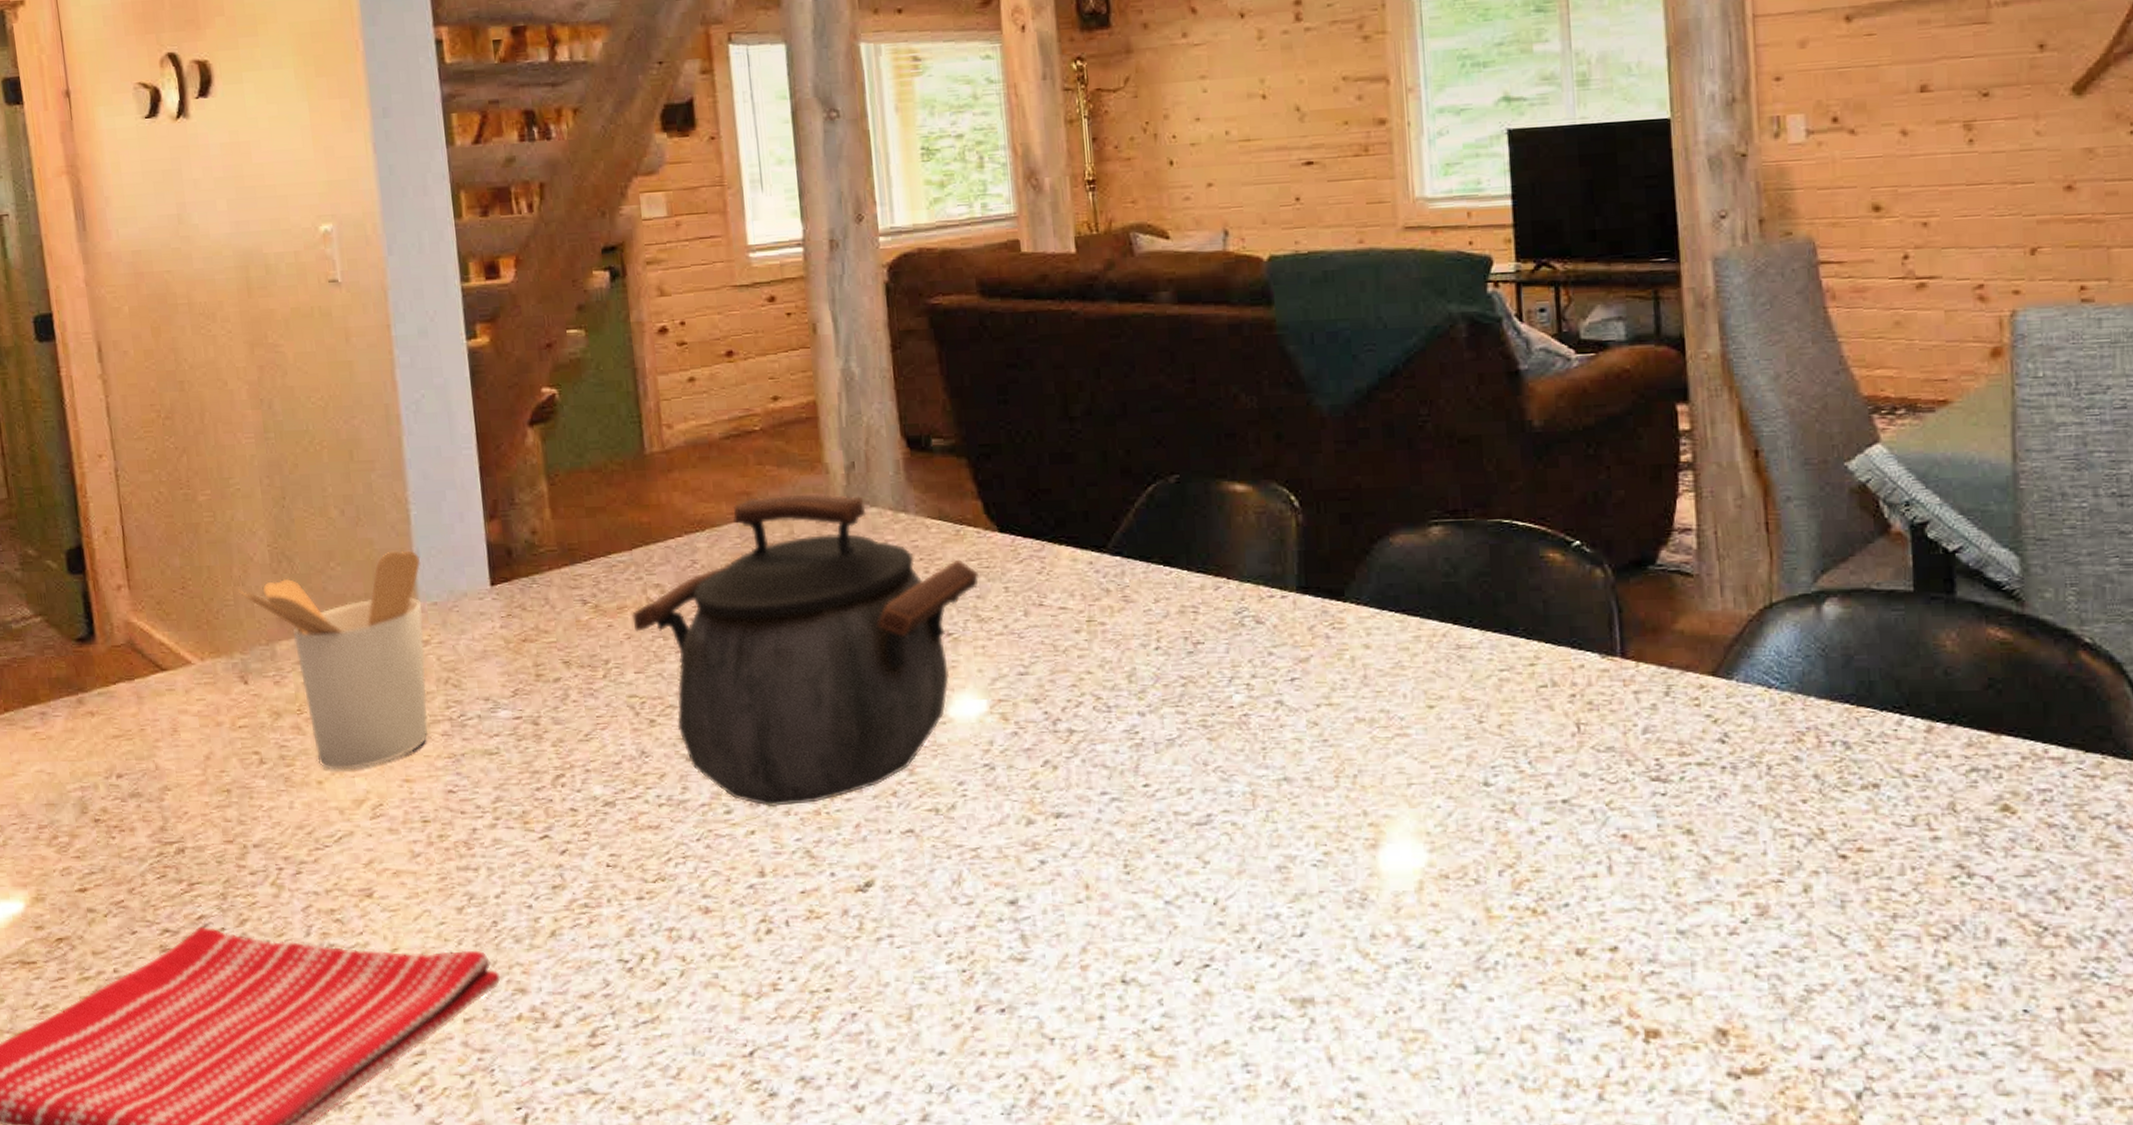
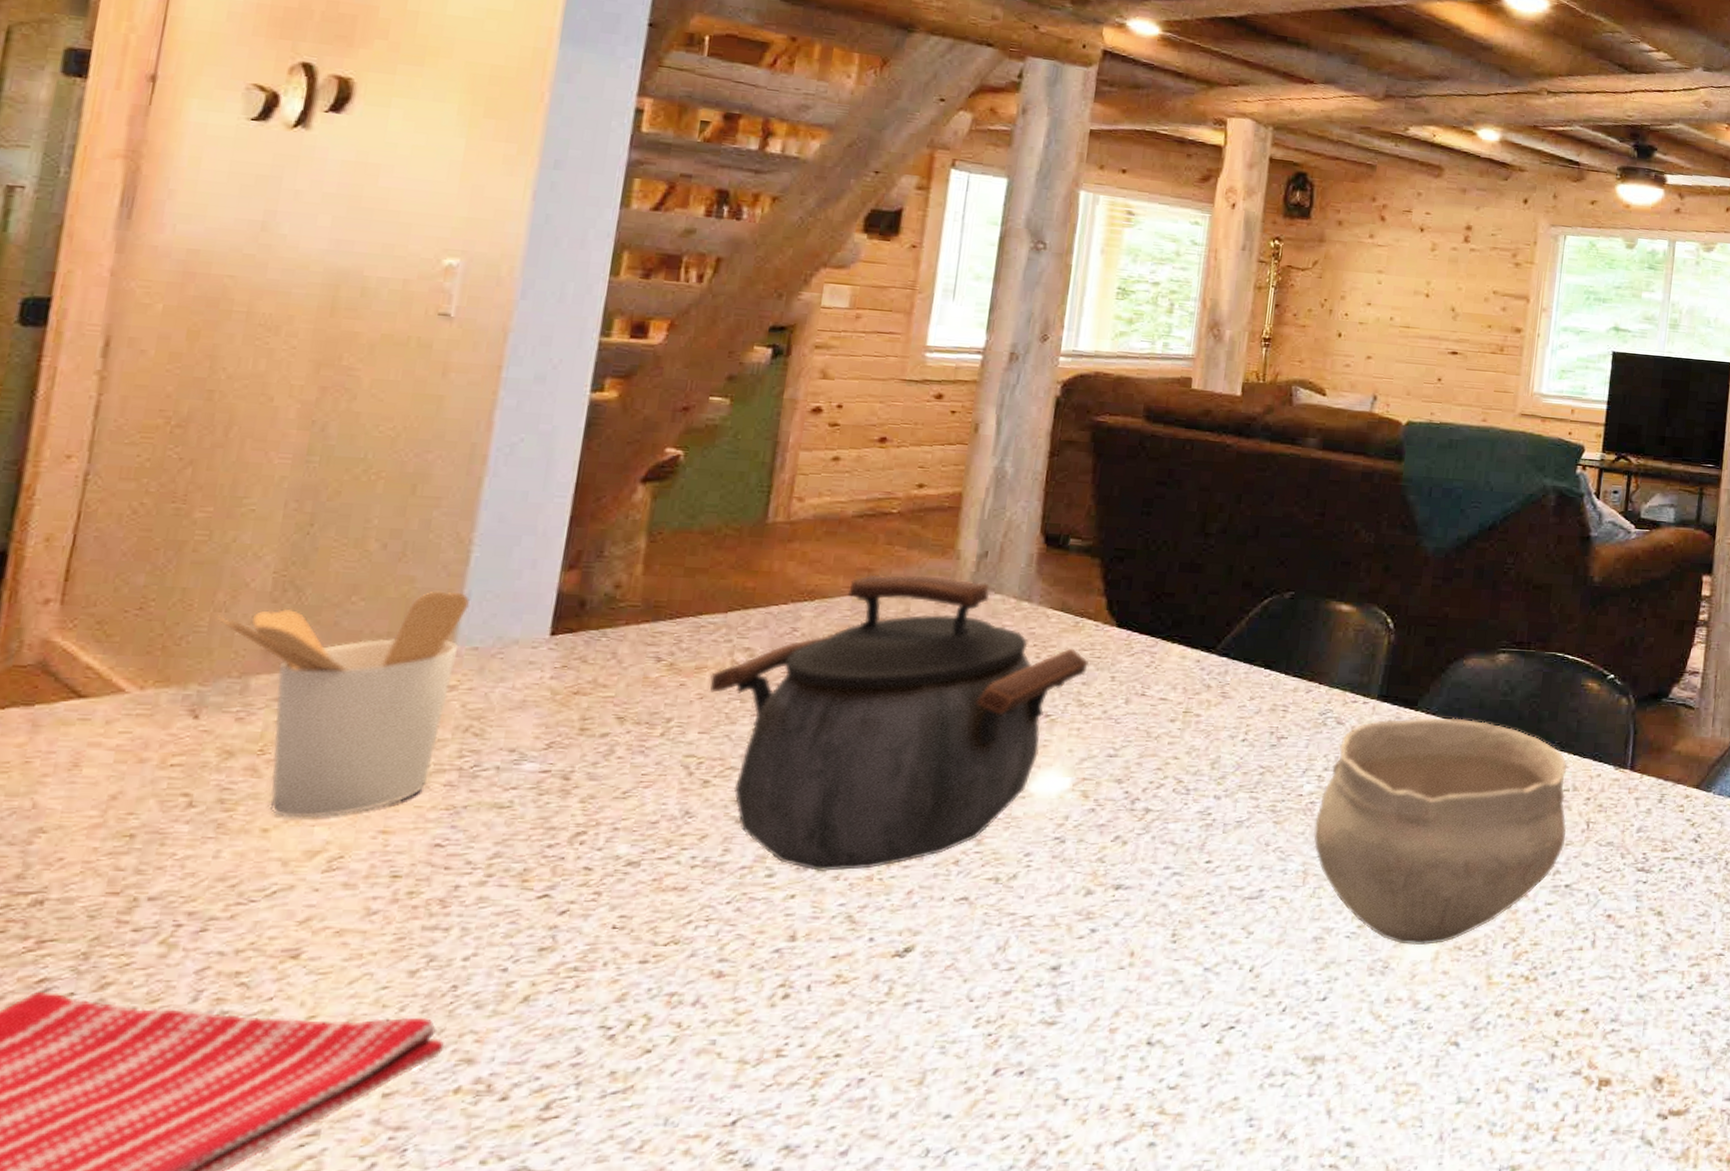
bowl: none [1252,607,1554,875] -> present [1313,717,1568,946]

